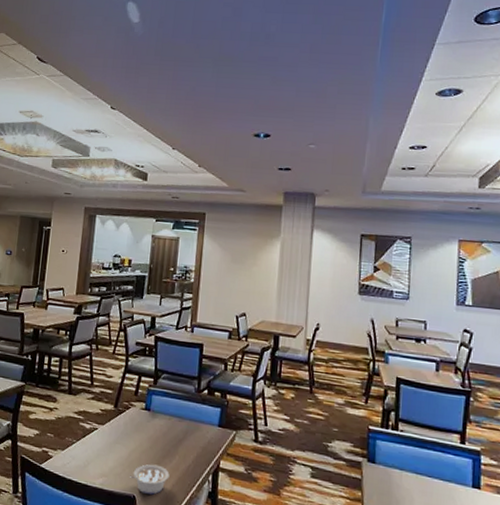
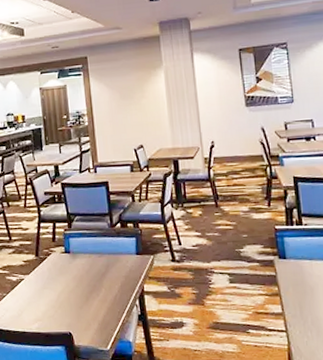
legume: present [130,464,170,495] -> none [63,300,100,329]

